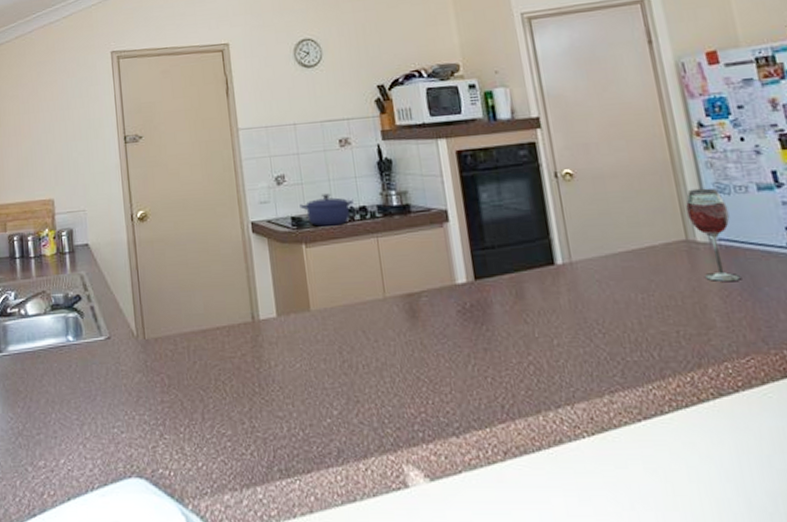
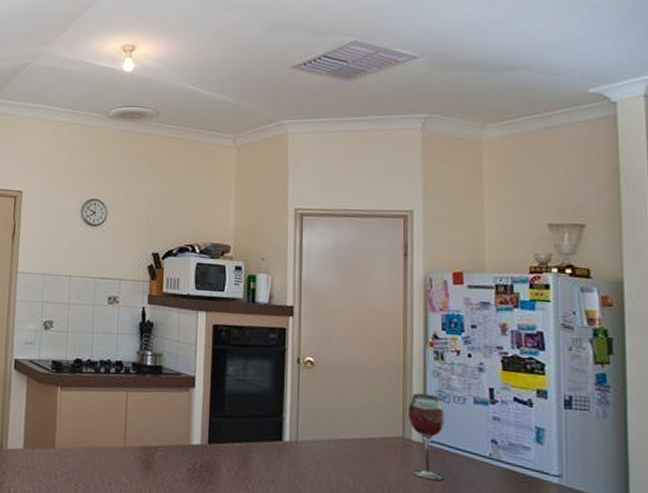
cooking pot: present [299,193,354,228] -> none [62,344,112,376]

